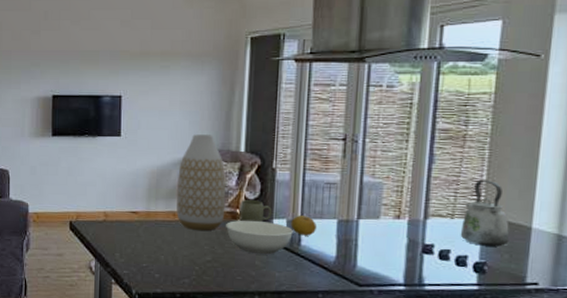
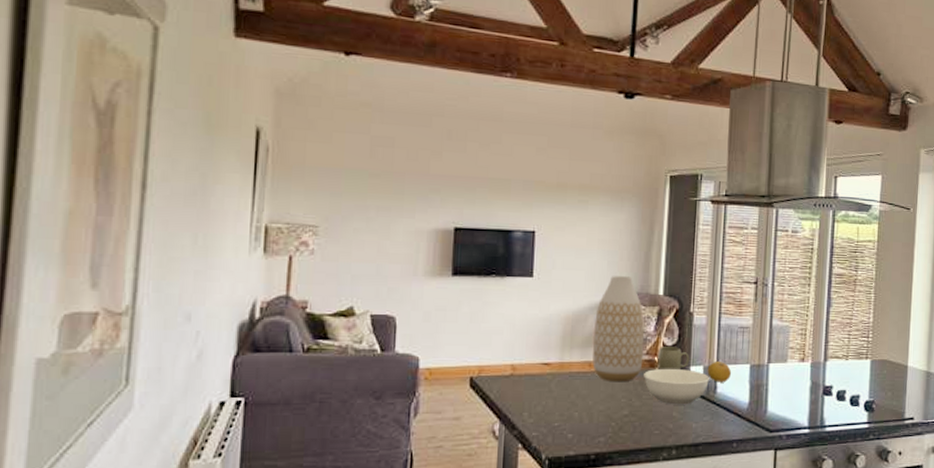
kettle: present [460,179,510,247] -> none [853,322,892,385]

